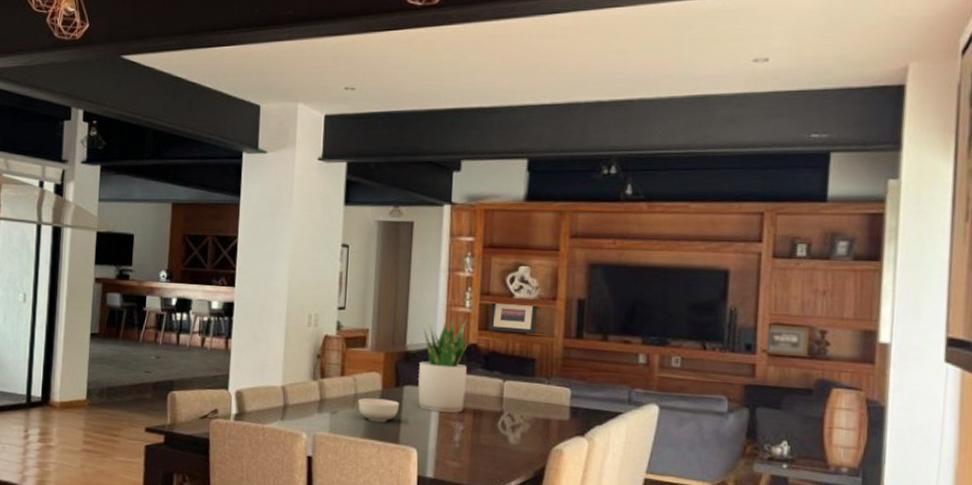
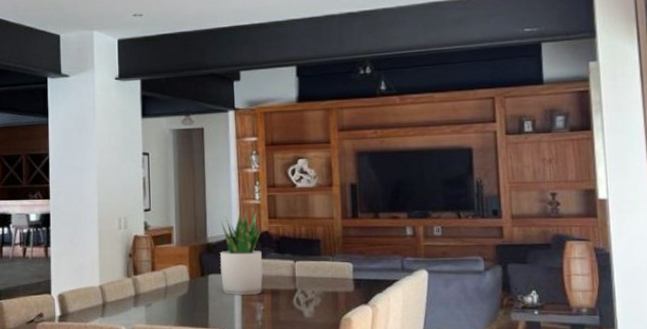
bowl: present [358,397,399,423] -> none [169,288,206,310]
picture frame: present [488,303,538,335] -> none [276,191,318,219]
picture frame: present [760,324,809,357] -> none [505,190,544,217]

